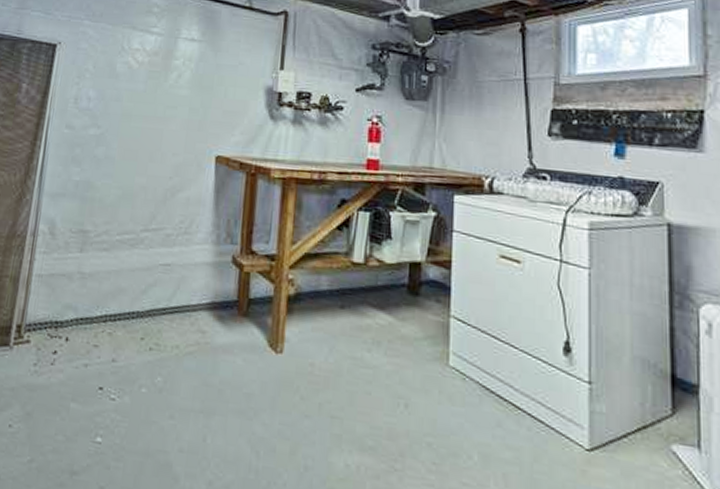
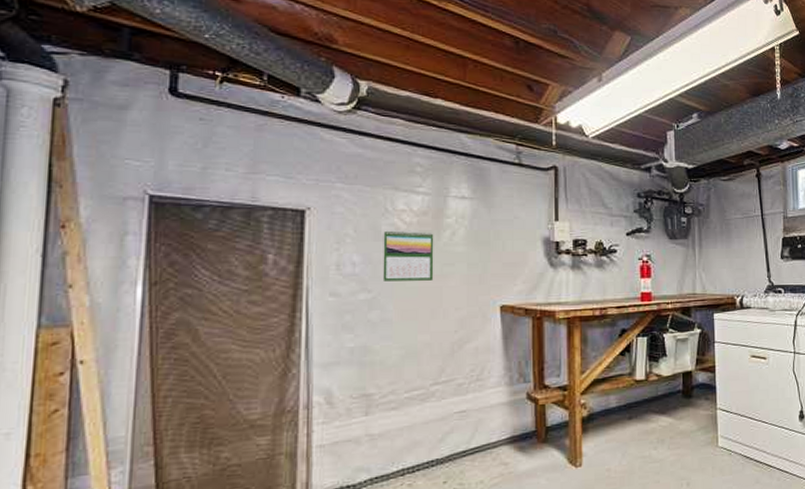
calendar: none [111,68,162,122] -> present [382,230,434,281]

